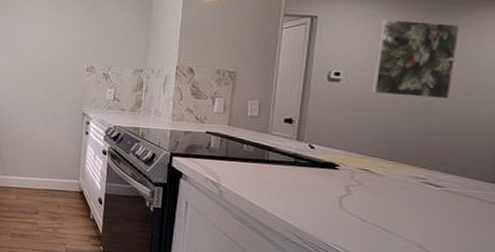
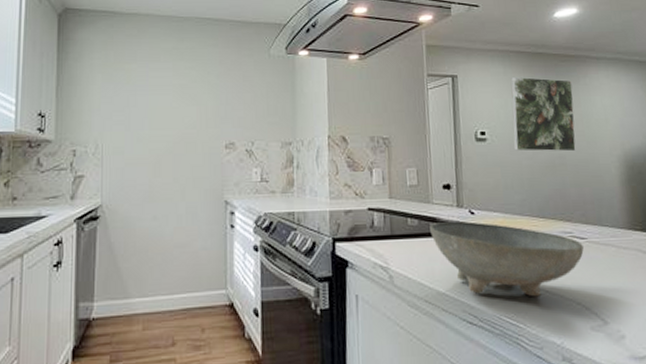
bowl: none [265,151,437,233] -> present [430,221,584,297]

